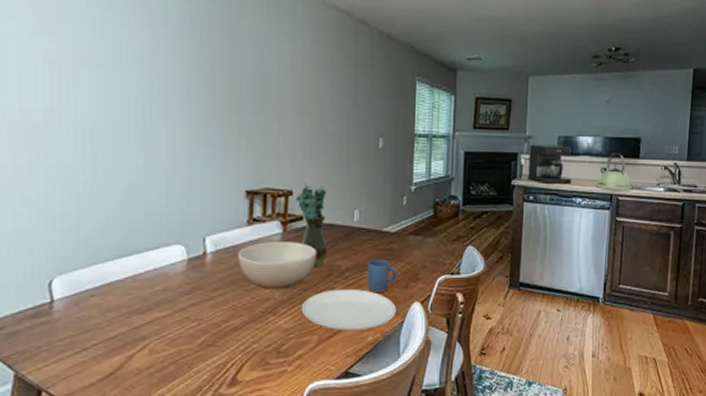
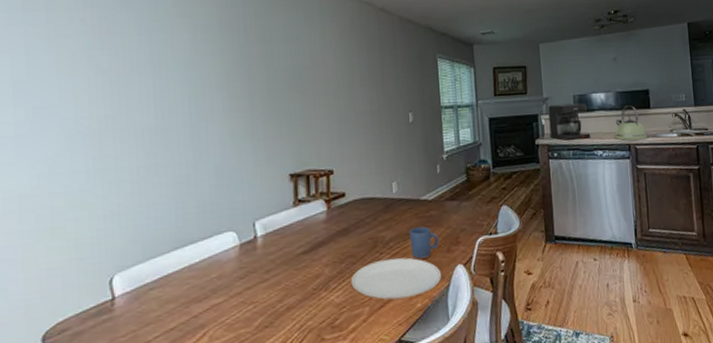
bowl: present [237,242,318,289] -> none [286,217,362,266]
vase: present [296,183,327,268] -> none [337,161,371,241]

